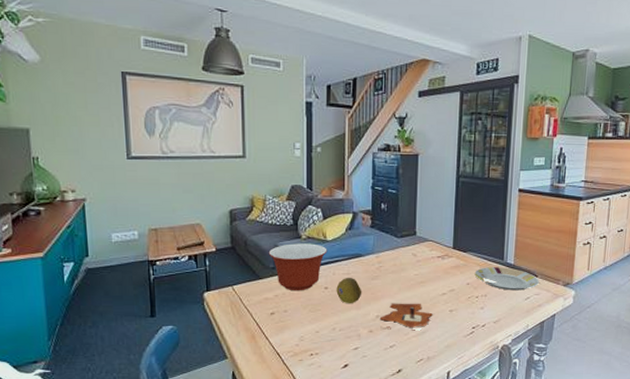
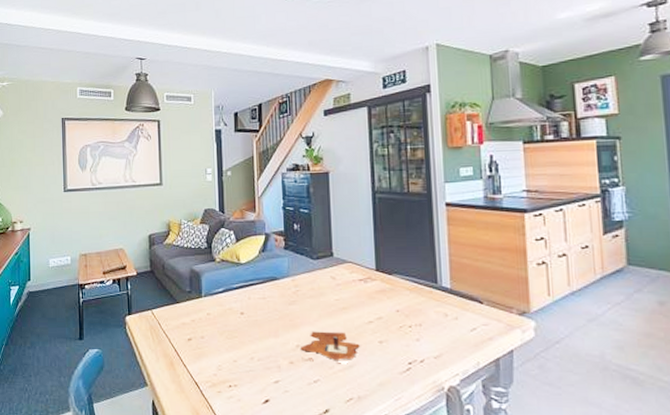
mixing bowl: present [268,243,327,291] -> none [184,266,242,316]
fruit: present [336,278,362,303] -> none [252,303,280,330]
plate: present [474,267,539,291] -> none [404,292,486,320]

